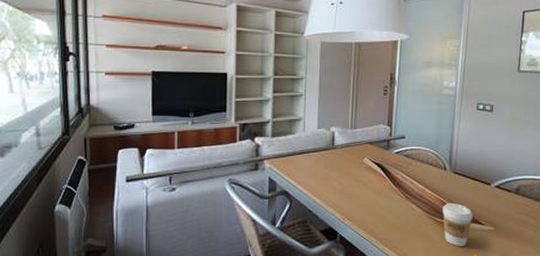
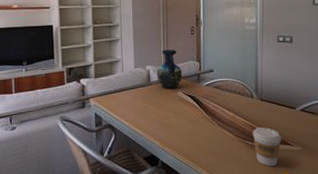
vase: none [342,110,371,154] -> present [156,49,183,89]

